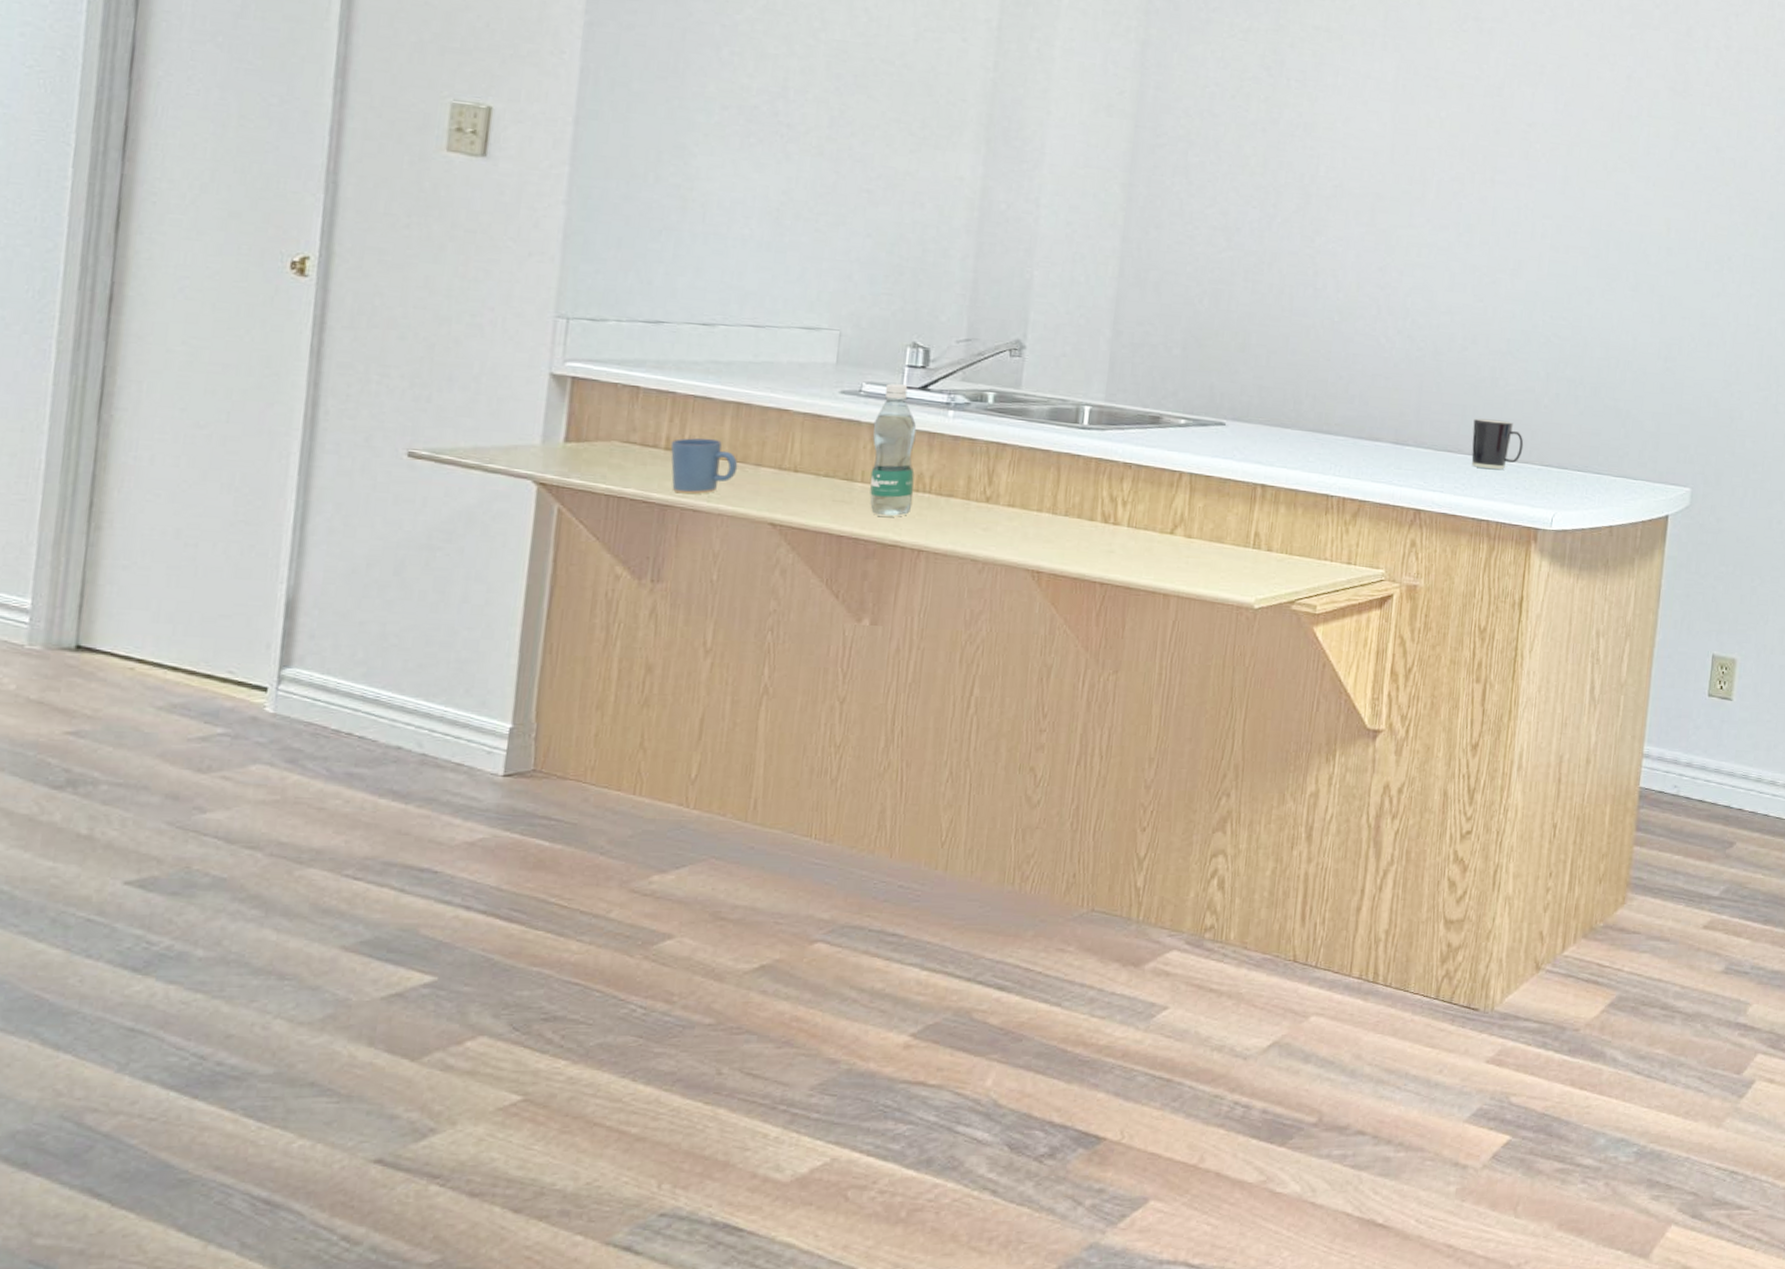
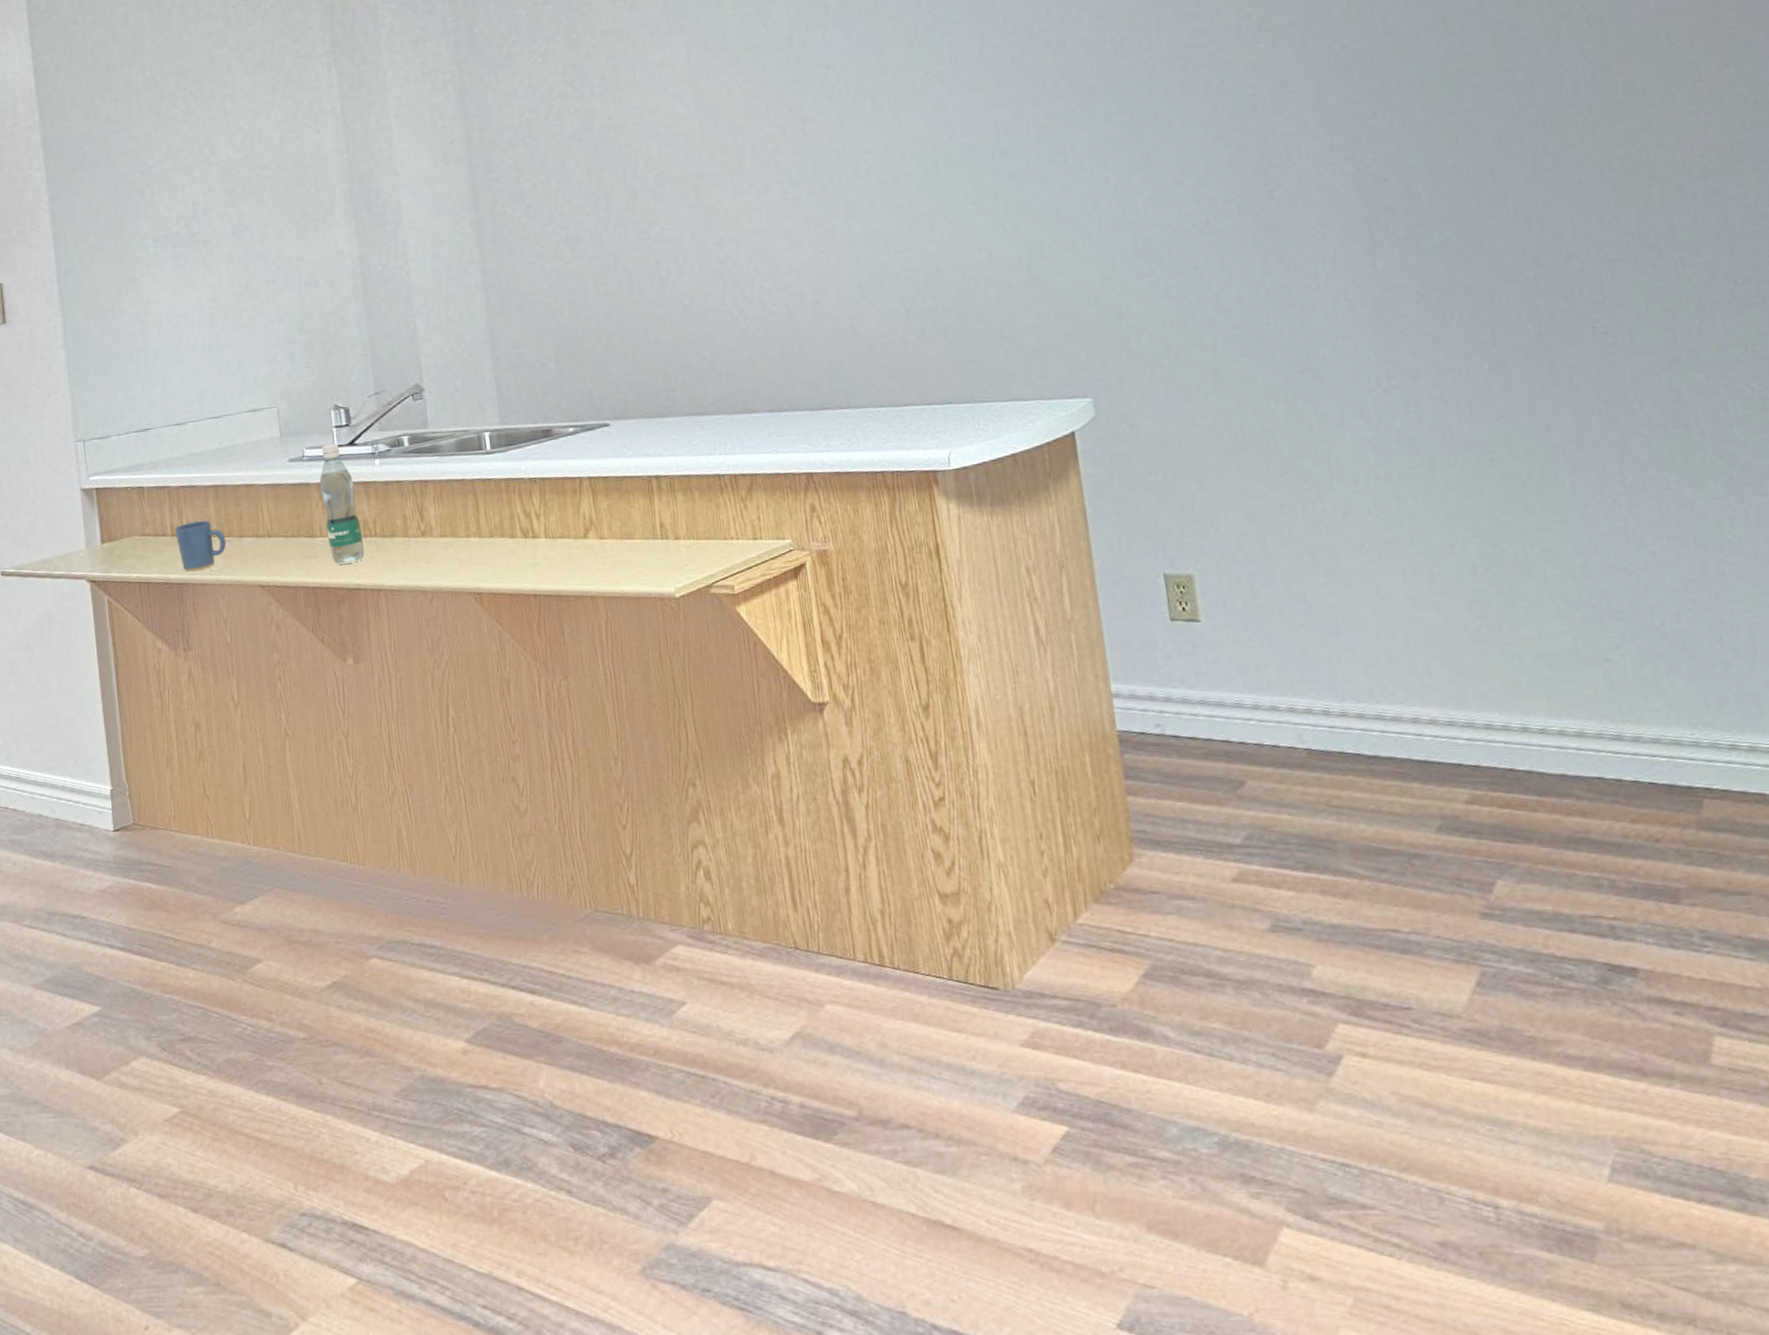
mug: present [1471,418,1524,469] -> none [843,366,901,420]

